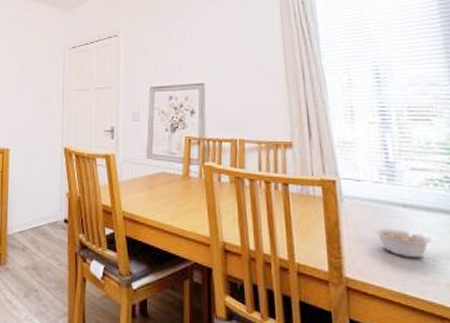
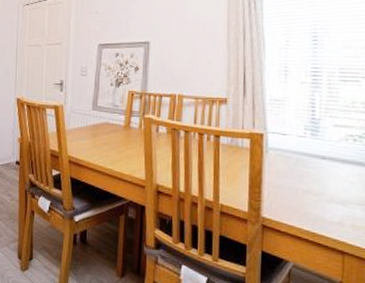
legume: present [374,228,431,259] -> none [293,176,343,203]

